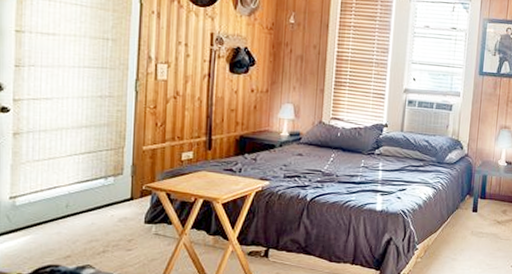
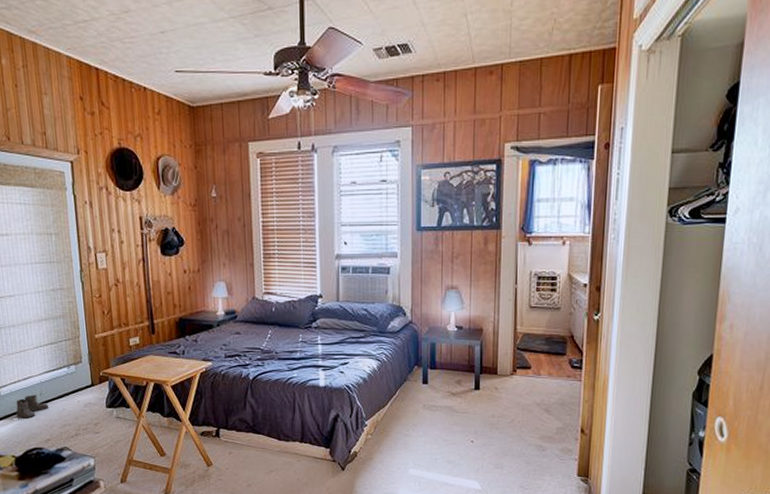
boots: none [32,206,75,232] -> present [16,395,49,418]

